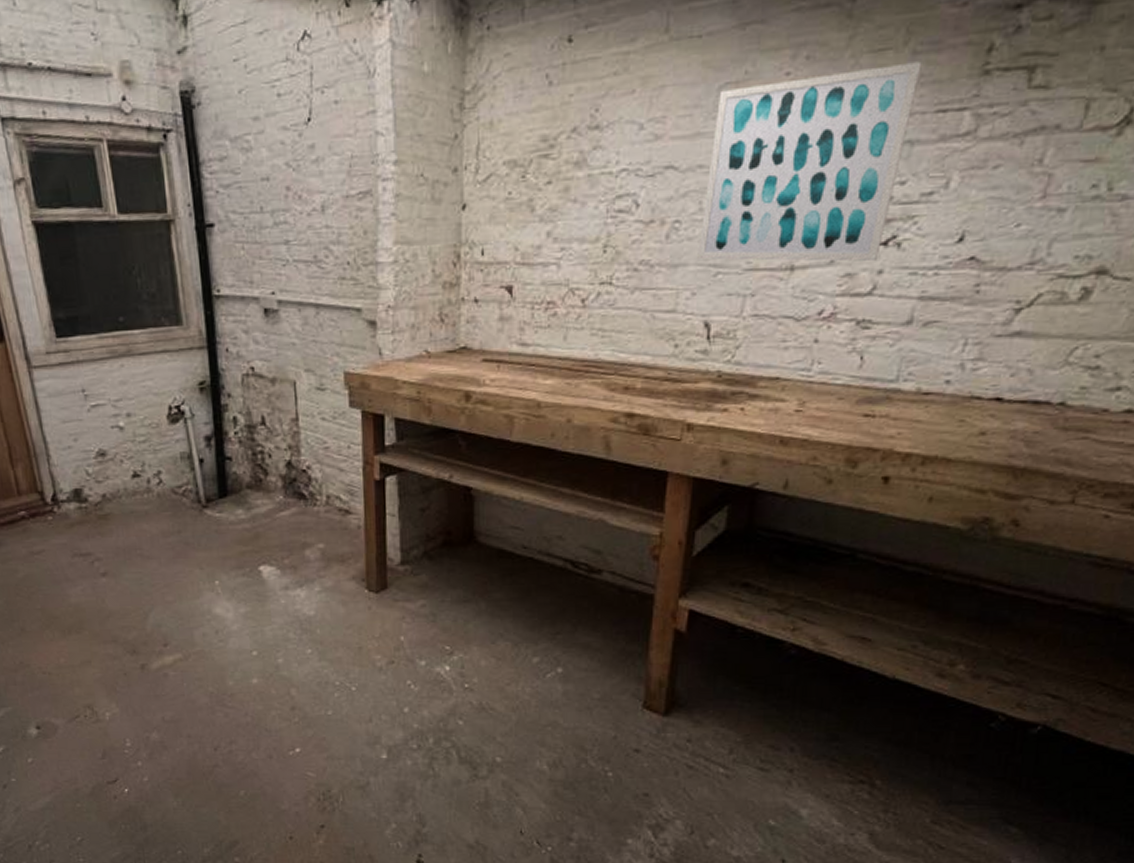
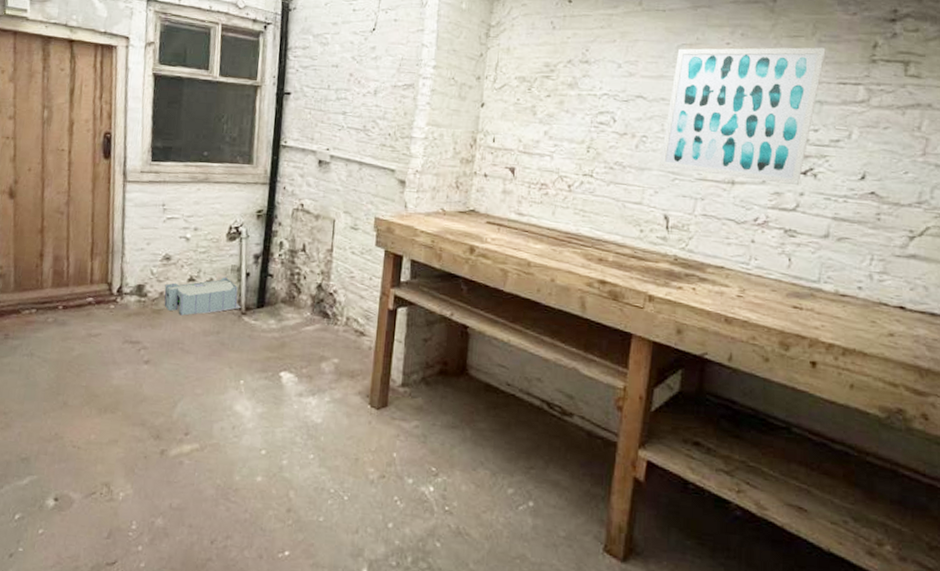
storage bin: none [106,467,200,518] -> present [164,277,241,316]

